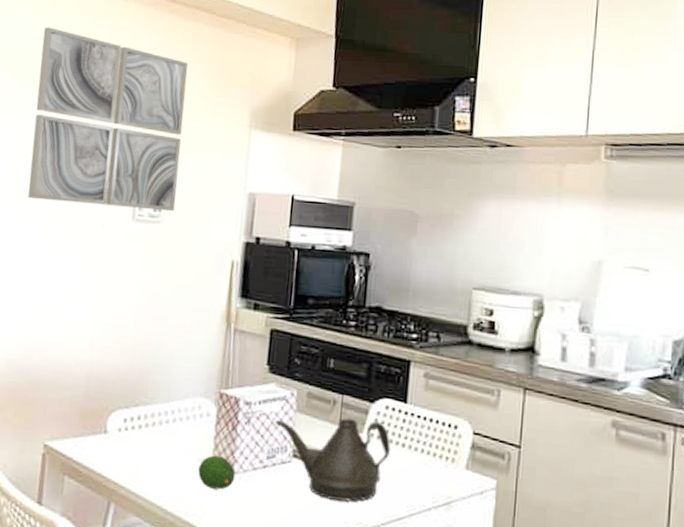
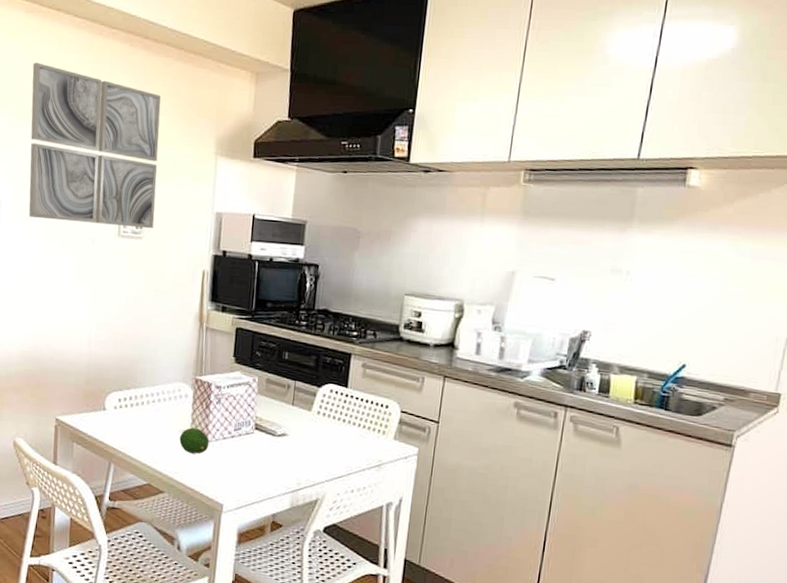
teapot: present [274,418,391,502] -> none [240,399,334,464]

